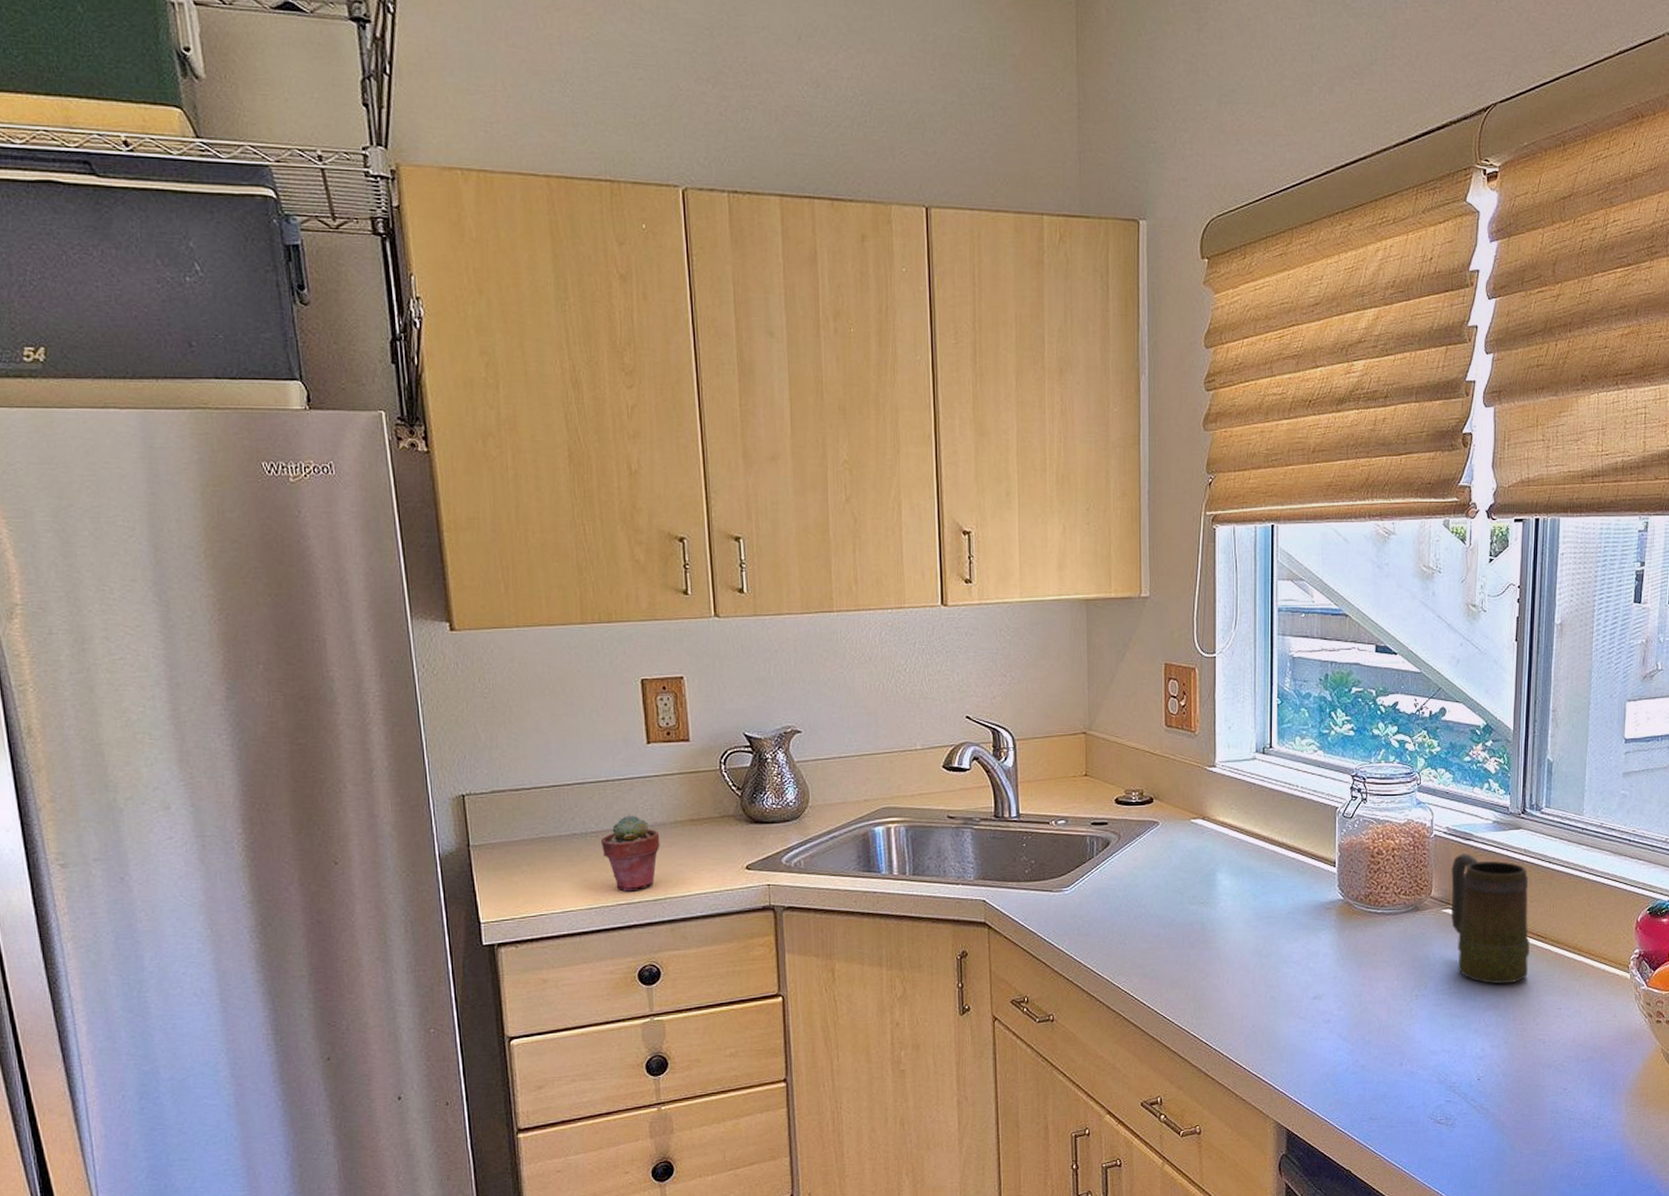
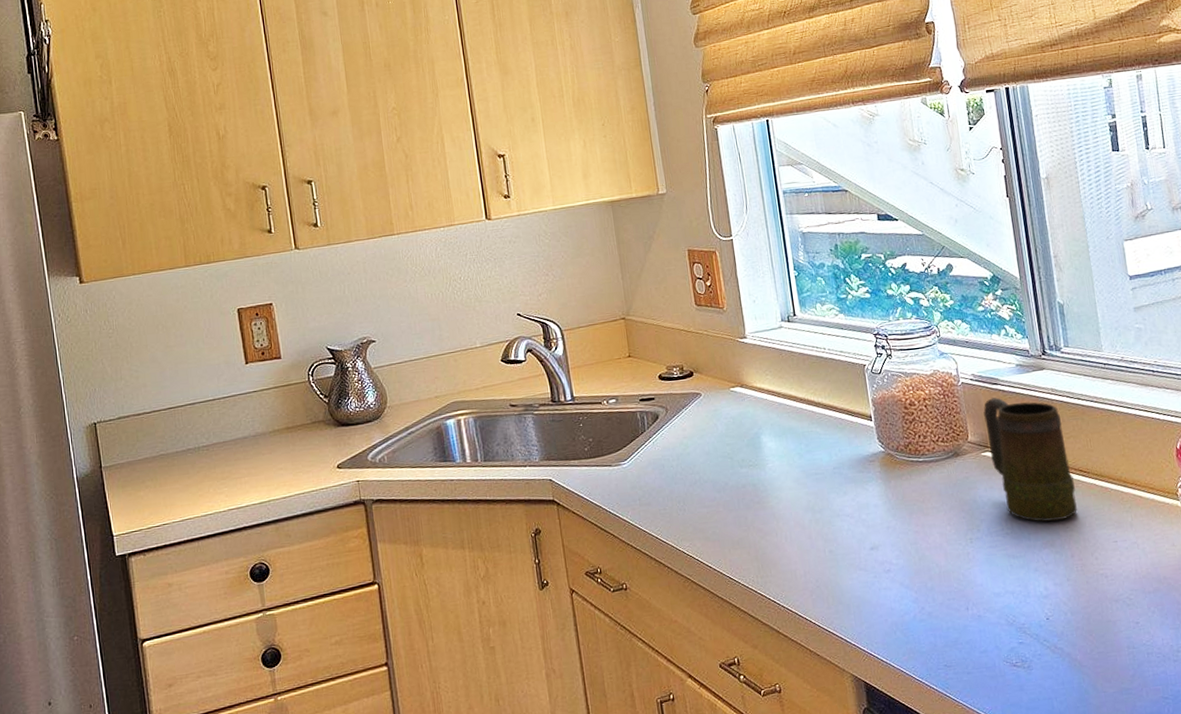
potted succulent: present [600,815,660,892] -> none [211,428,262,497]

